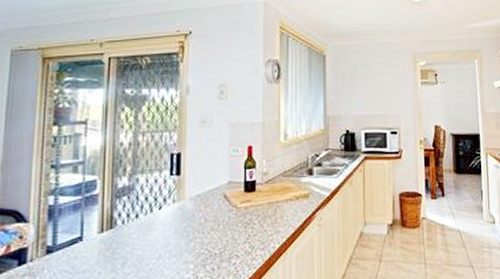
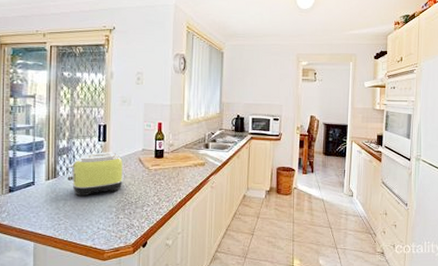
toaster: none [128,188,204,252] -> present [67,152,124,197]

